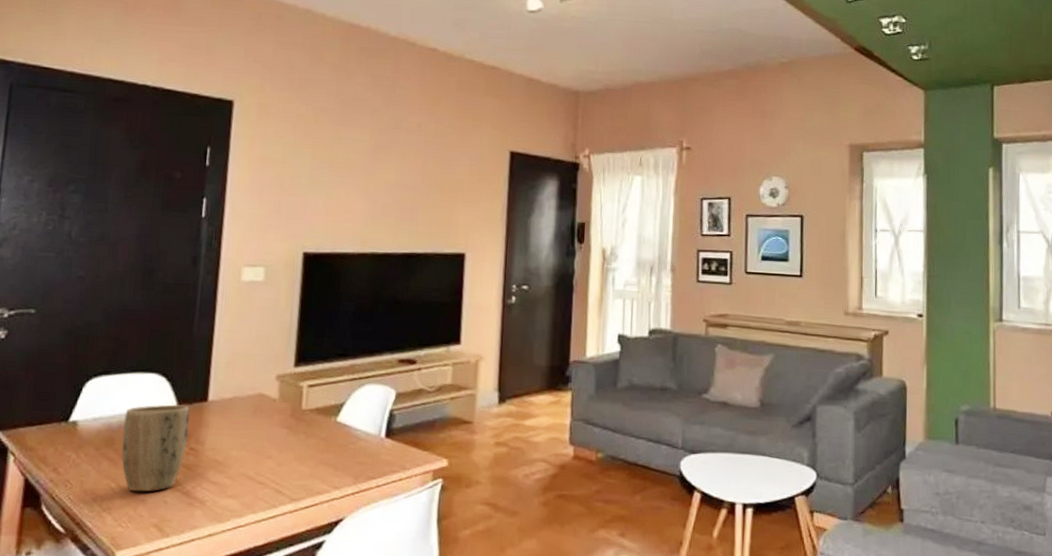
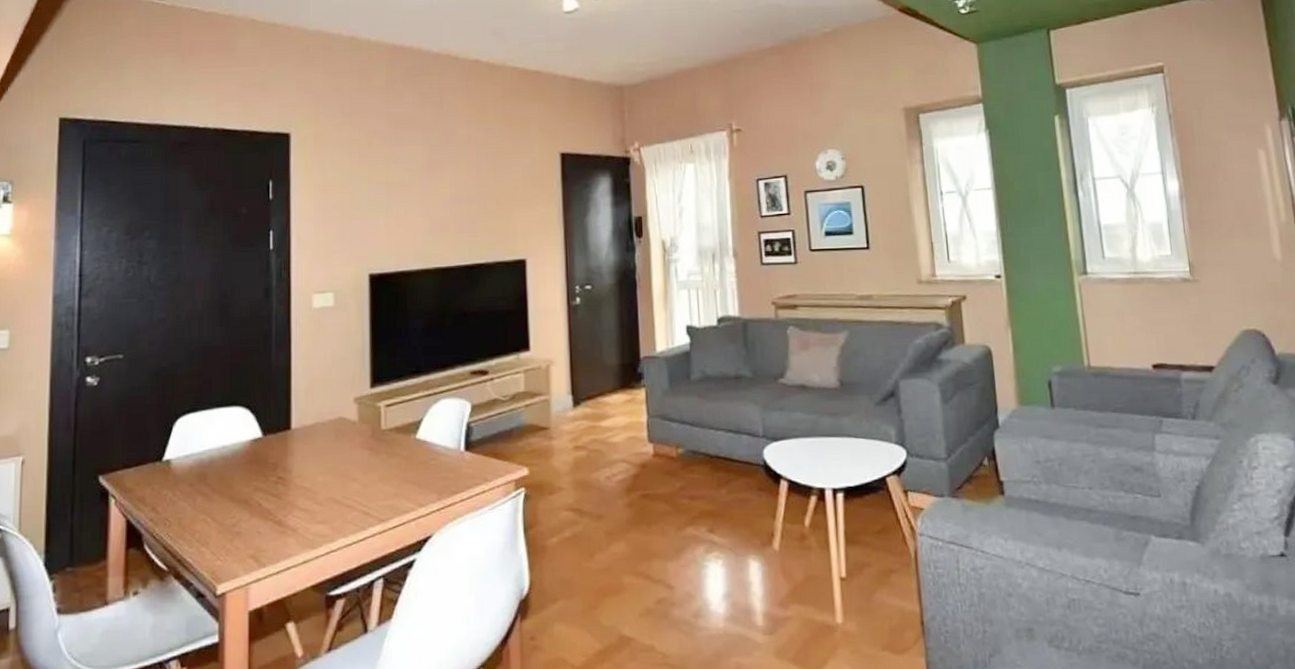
plant pot: present [121,404,190,492] -> none [214,435,276,525]

